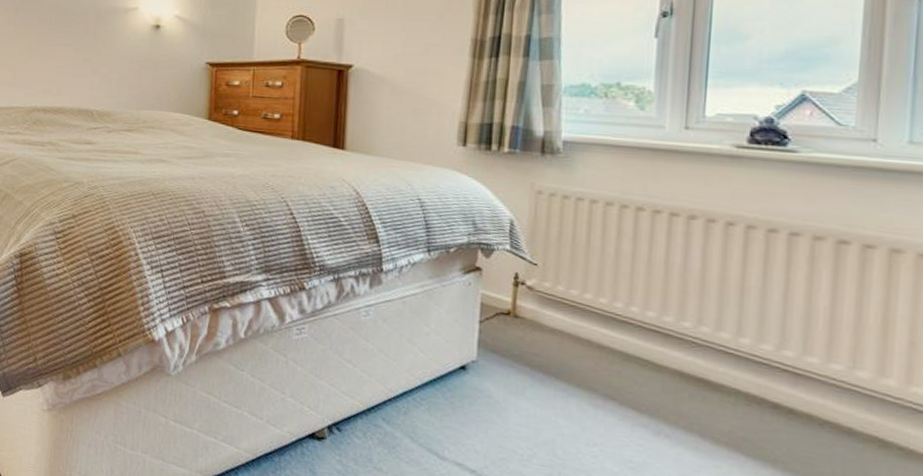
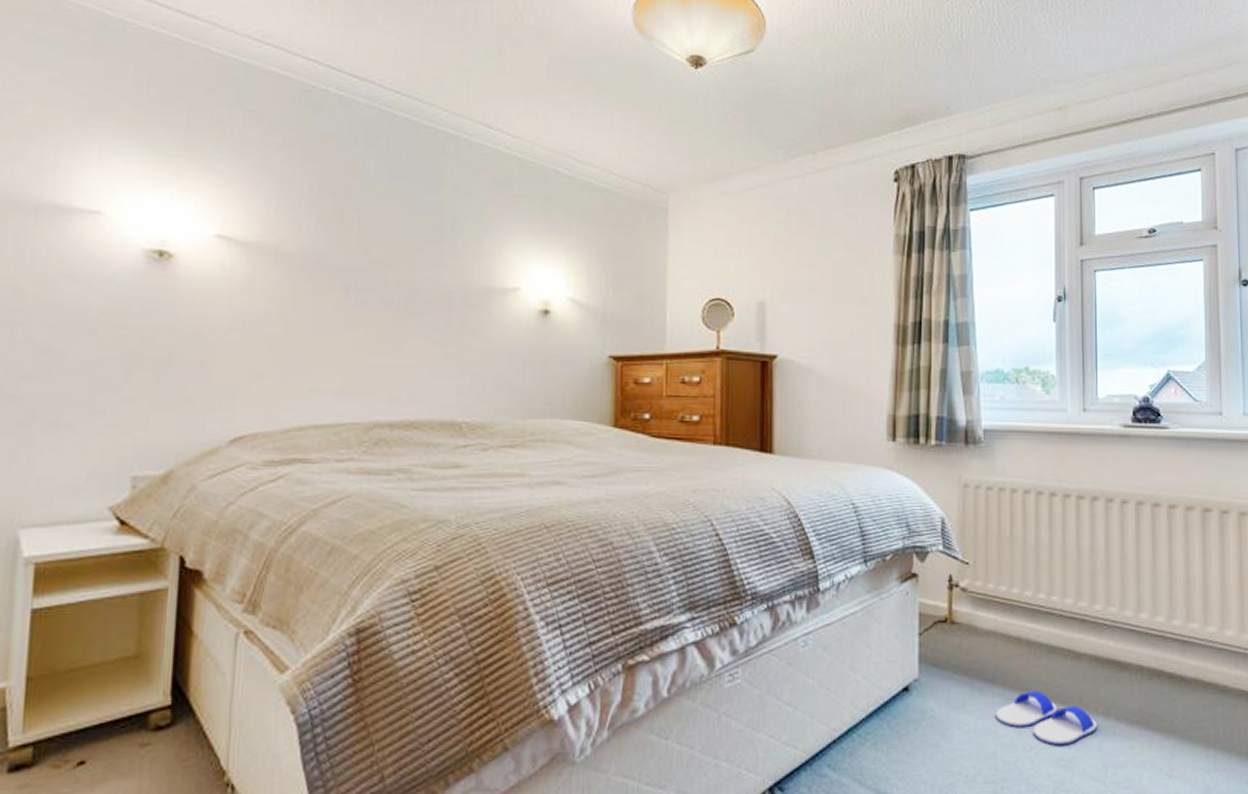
flip-flop: none [557,391,675,450] -> present [996,690,1097,746]

